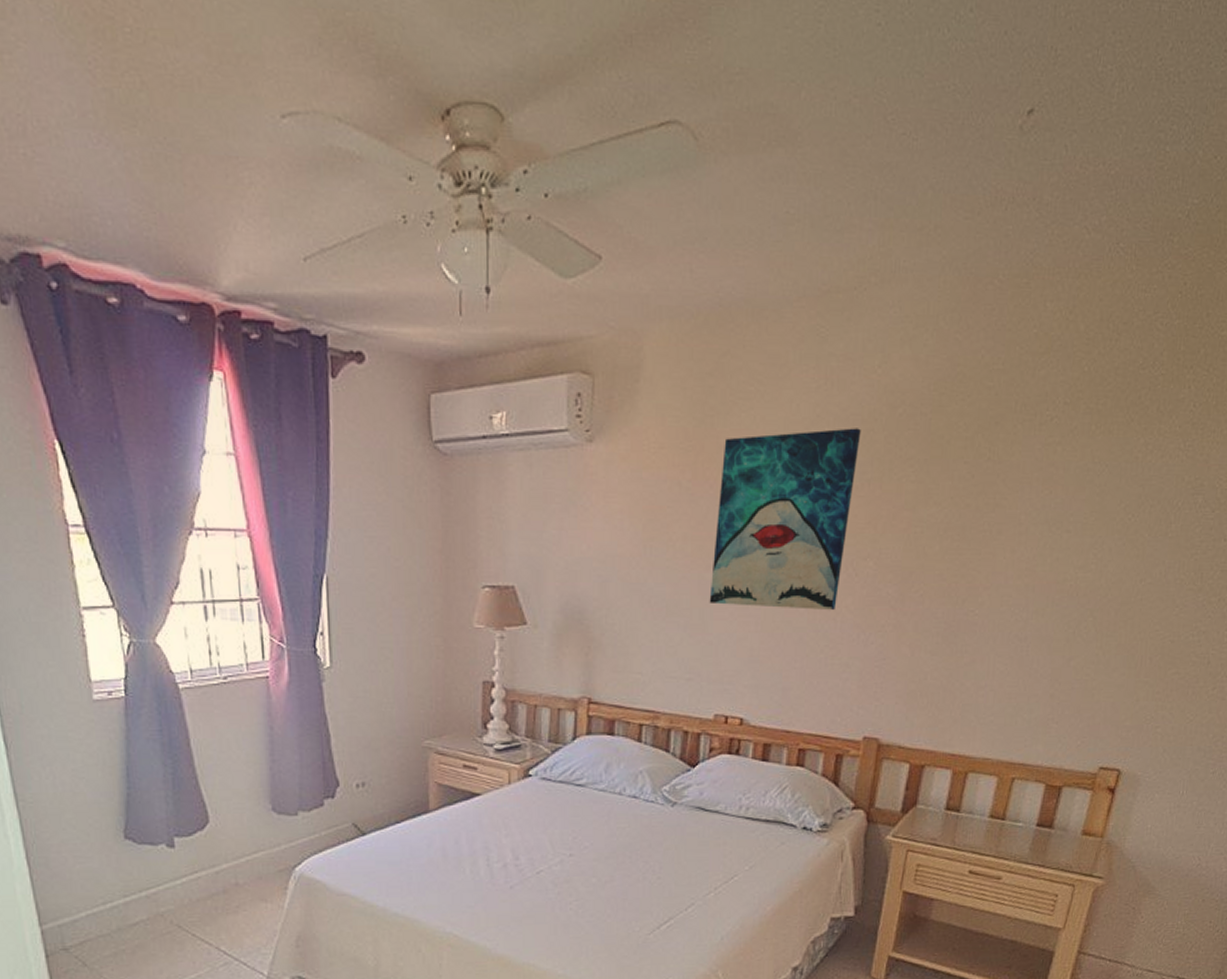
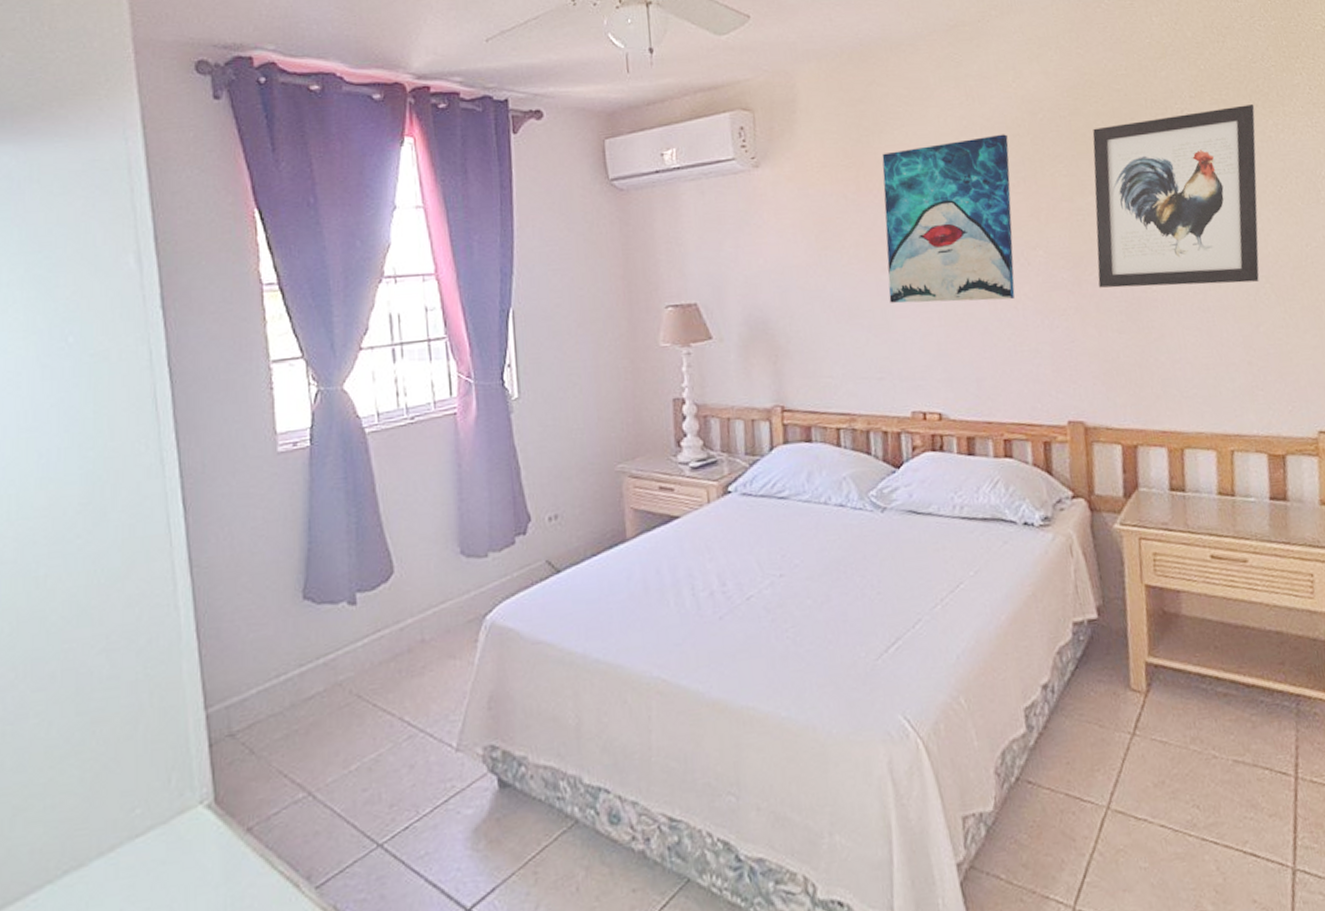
wall art: none [922,418,1130,614] -> present [1092,104,1260,288]

